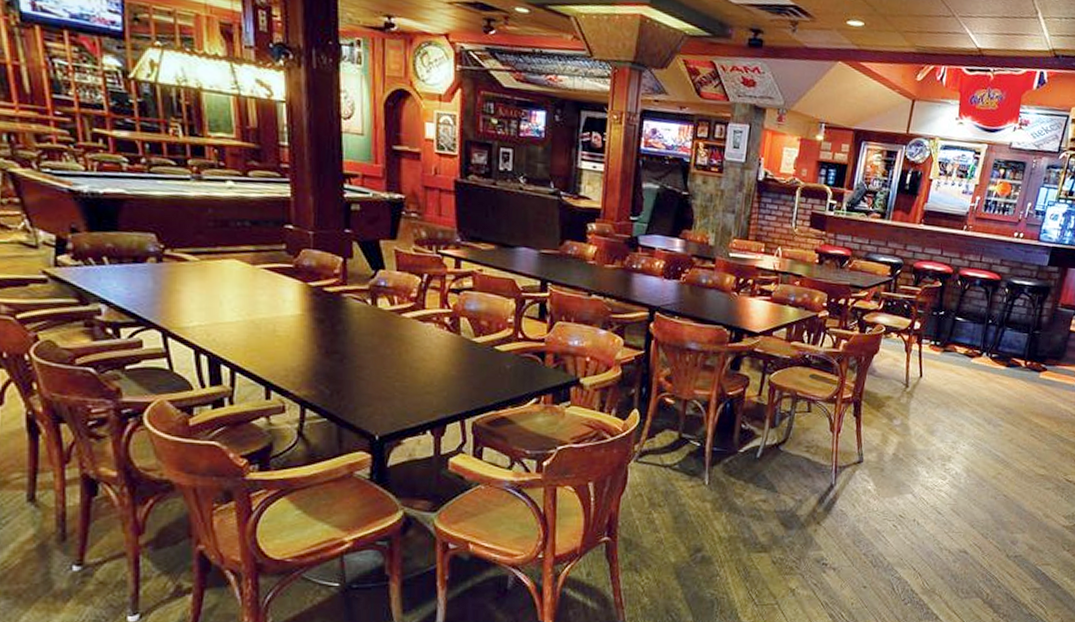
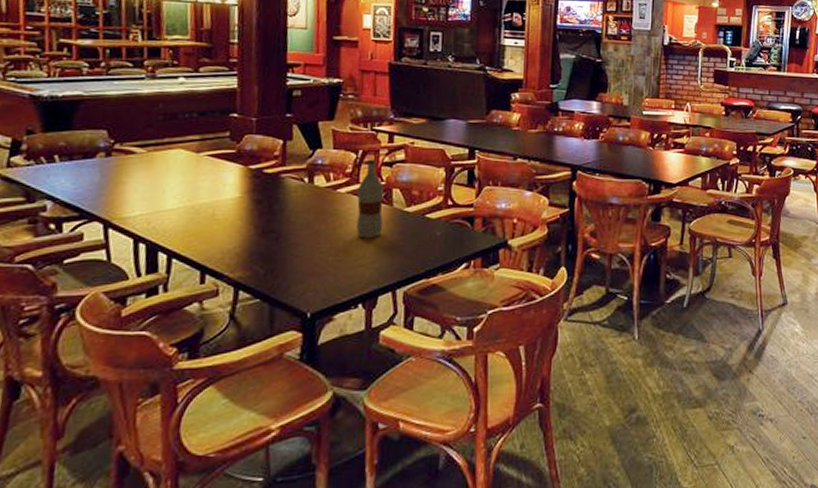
bottle: none [423,284,451,367] -> present [356,159,384,239]

